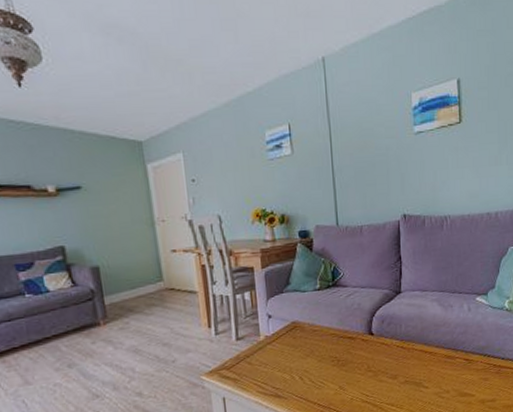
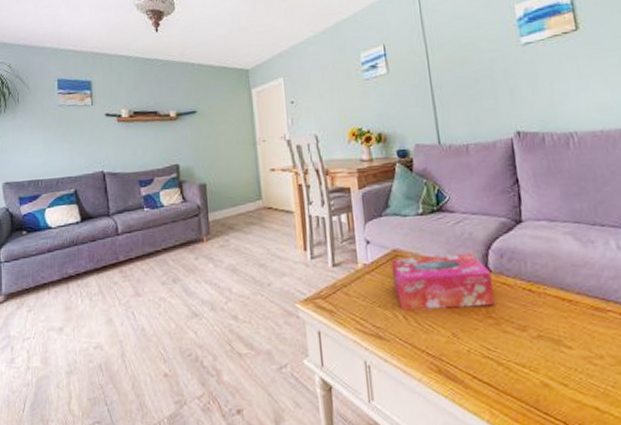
tissue box: none [289,321,375,373] -> present [390,253,496,311]

